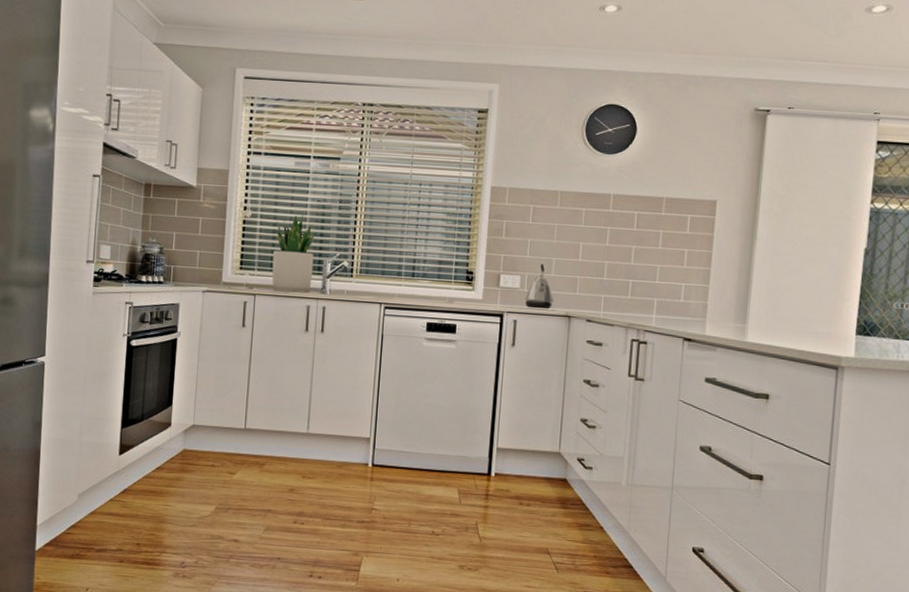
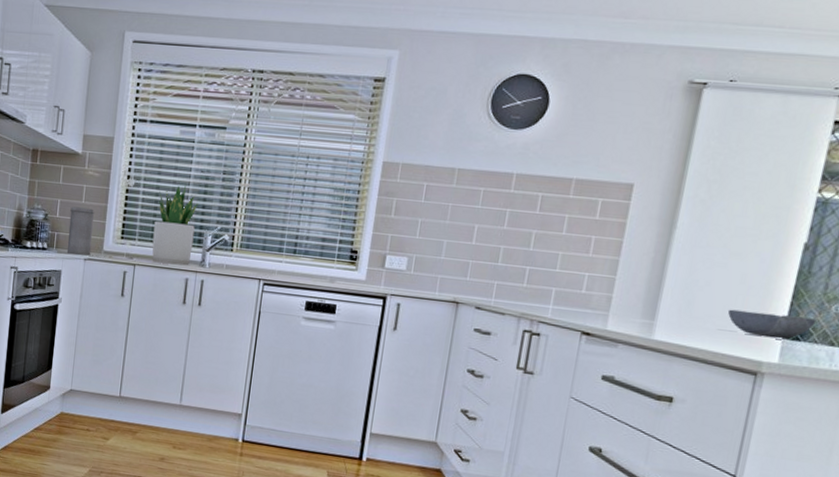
canister: none [184,239,212,288] -> present [66,206,95,256]
kettle: present [524,263,554,310] -> none [410,245,442,294]
bowl: none [807,310,882,335] -> present [727,309,817,340]

